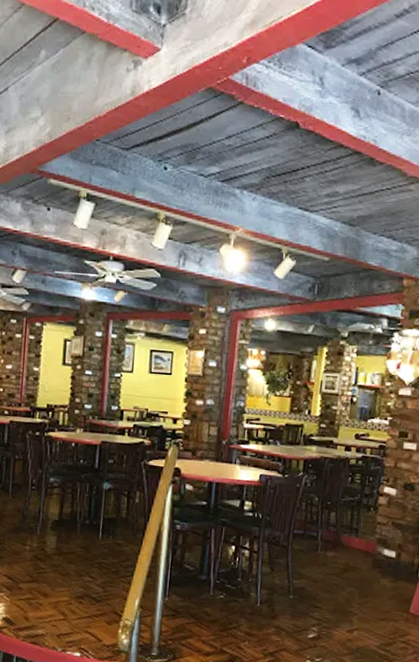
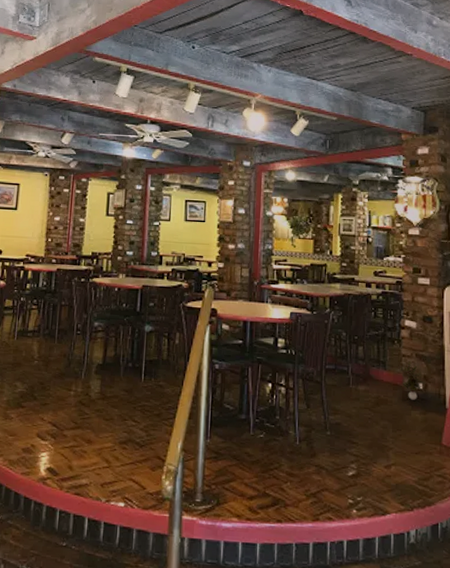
potted plant: none [372,529,400,568] -> present [399,361,426,400]

